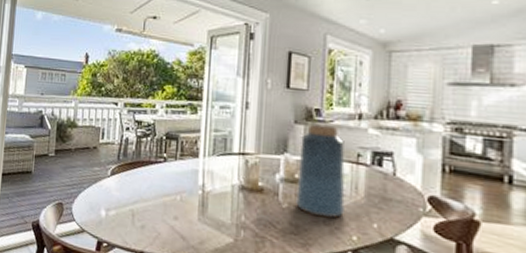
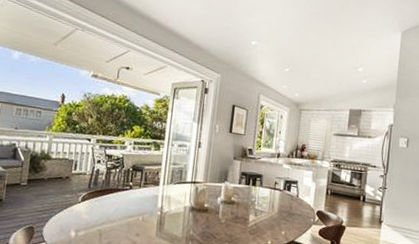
vase: present [296,124,345,218] -> none [231,160,267,229]

